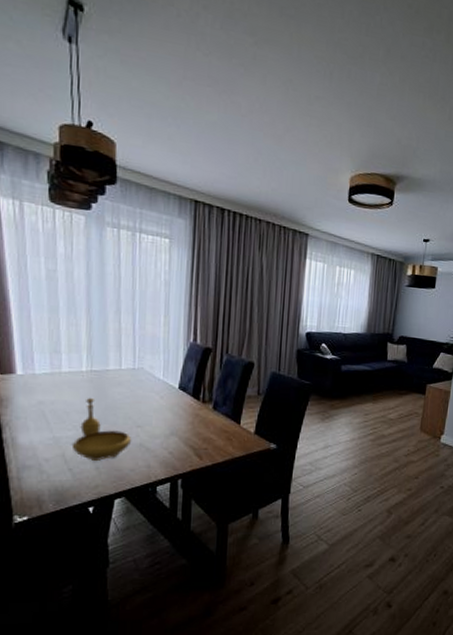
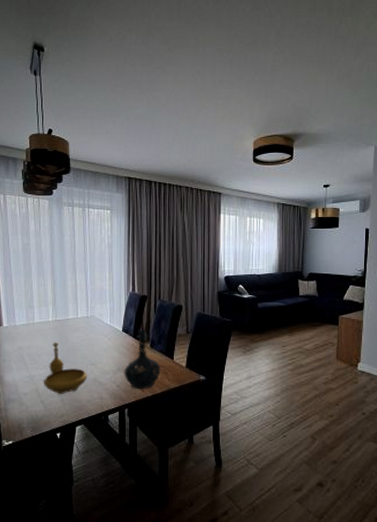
bottle: none [178,387,225,458] -> present [124,329,161,390]

